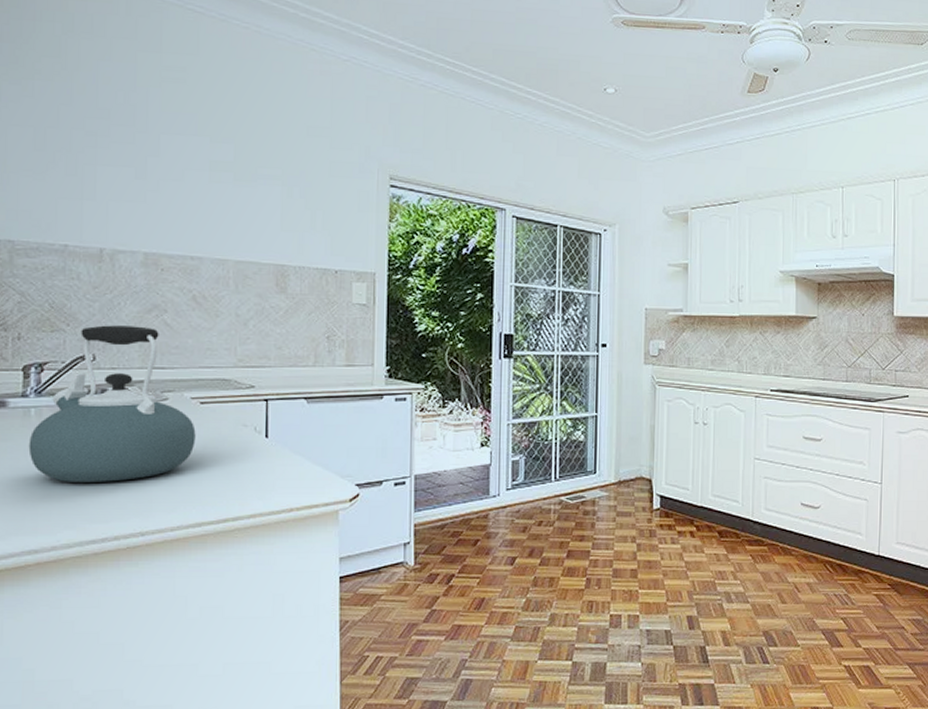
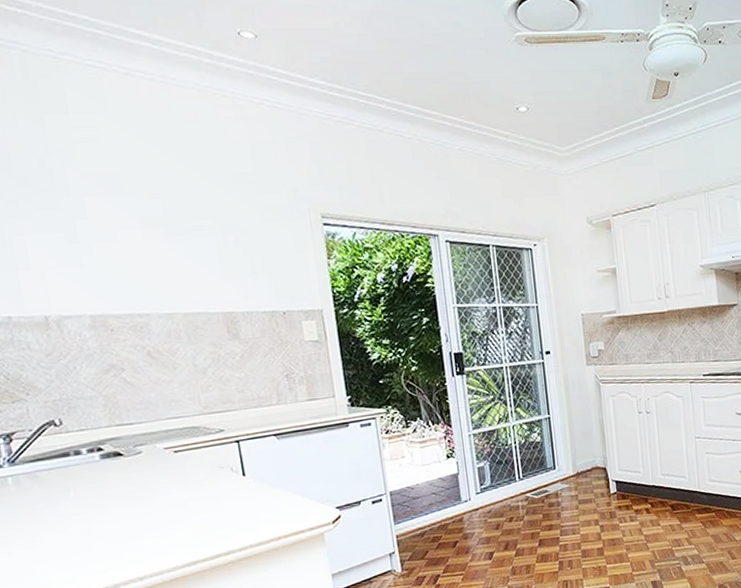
kettle: present [28,325,196,482] -> none [11,386,177,542]

